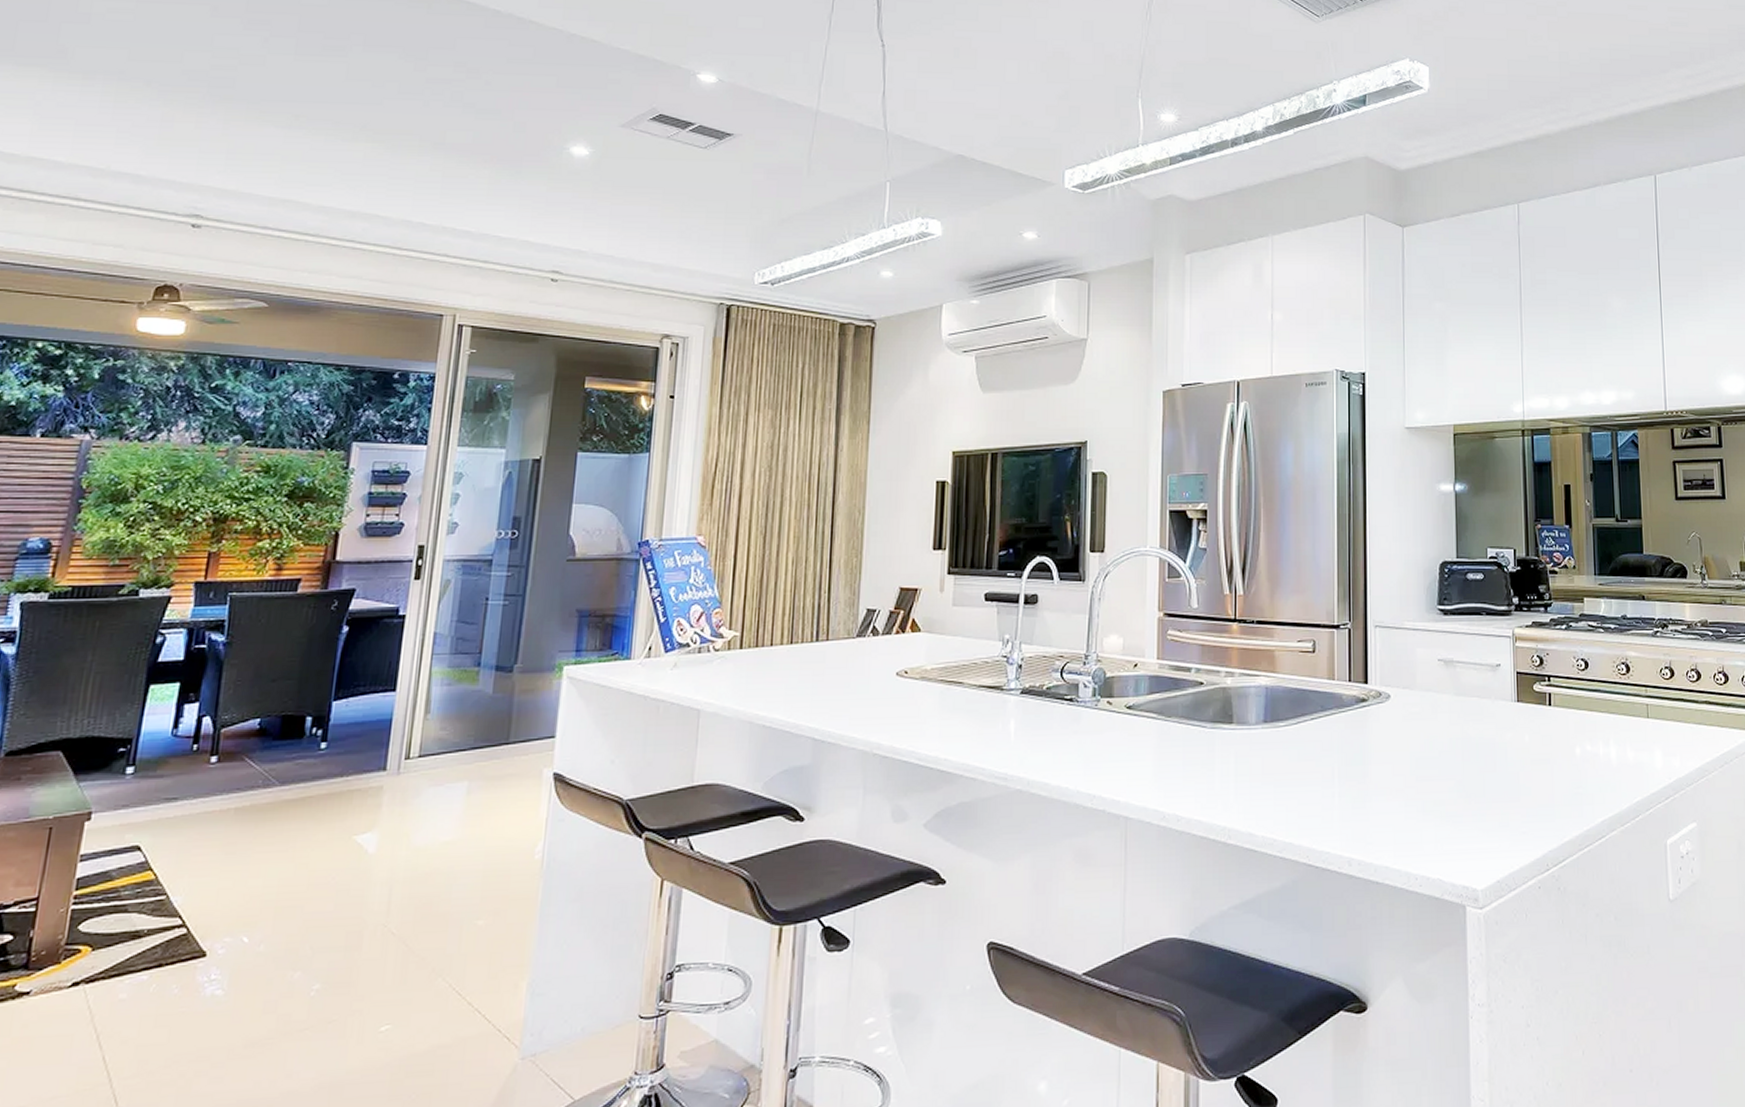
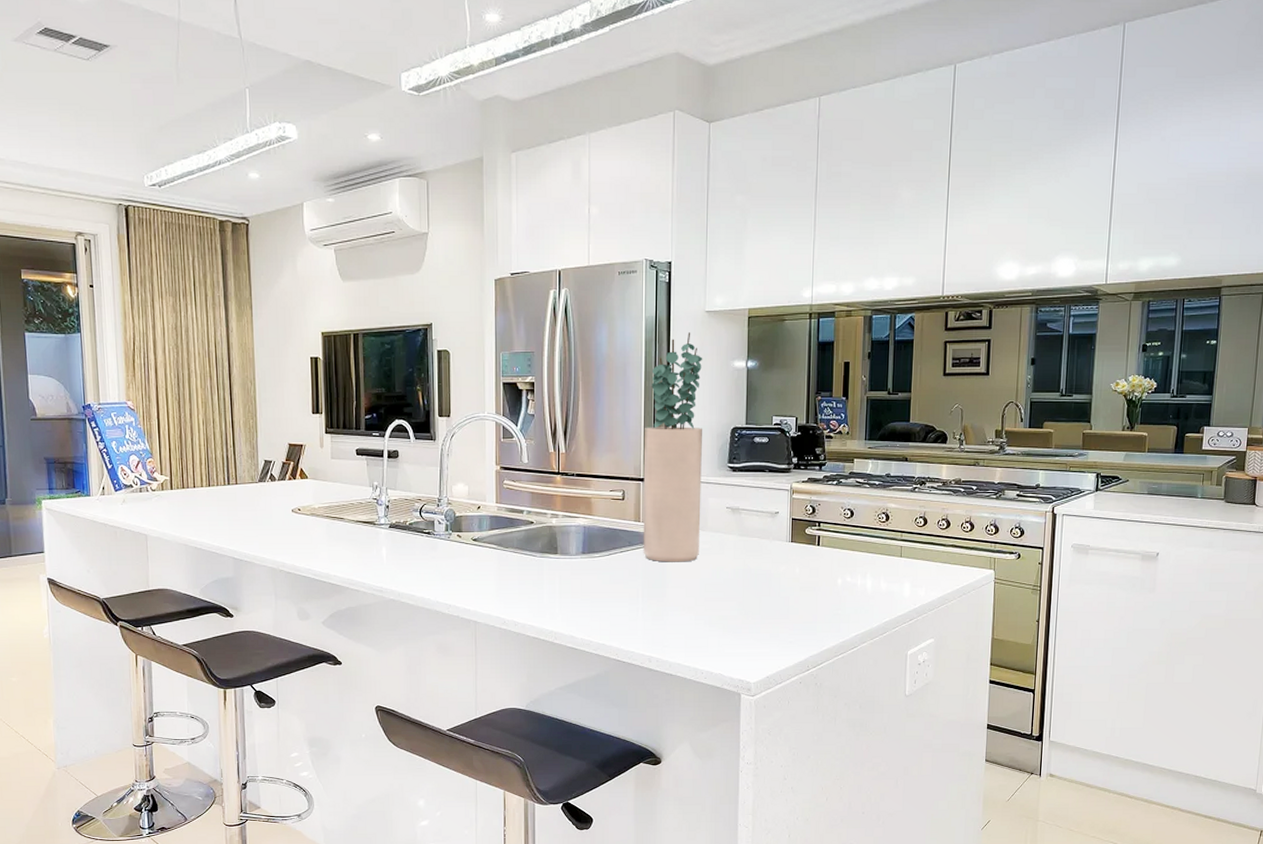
vase: none [1337,451,1408,732] -> present [643,332,703,562]

